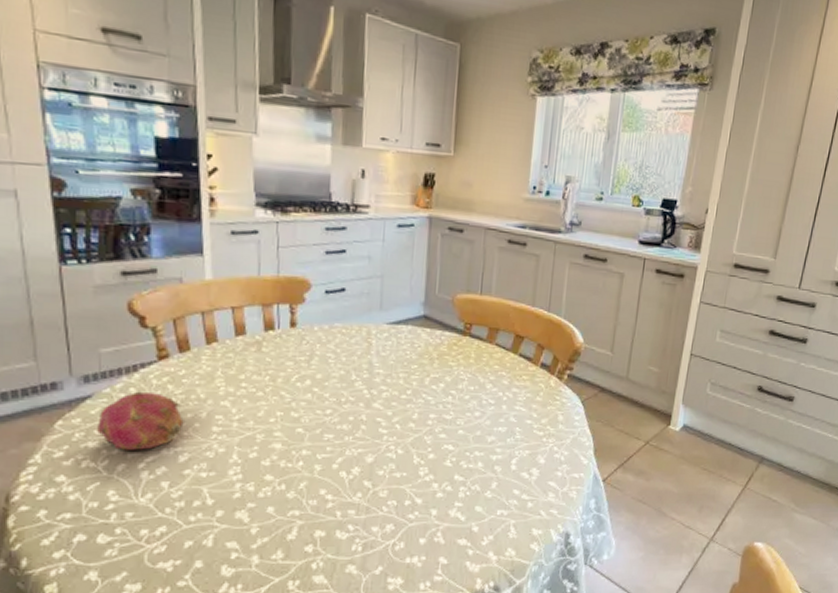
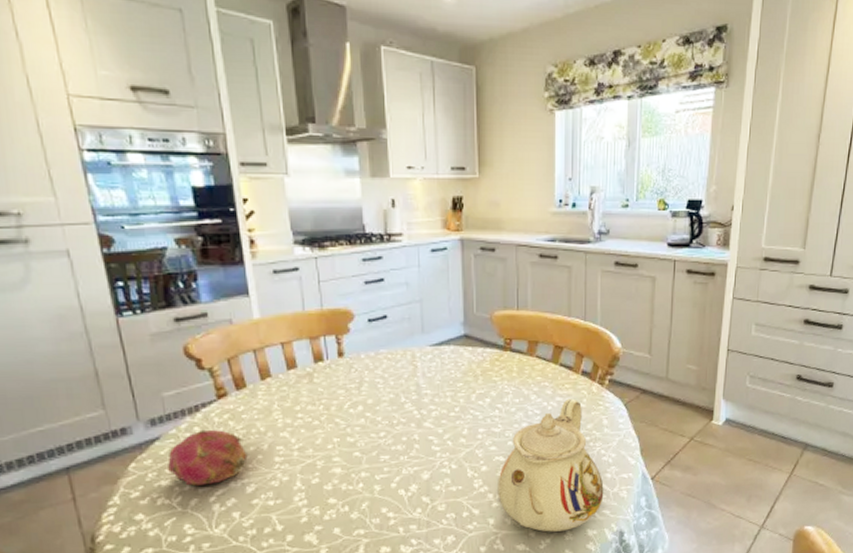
teapot: none [443,390,554,528] -> present [498,398,604,532]

